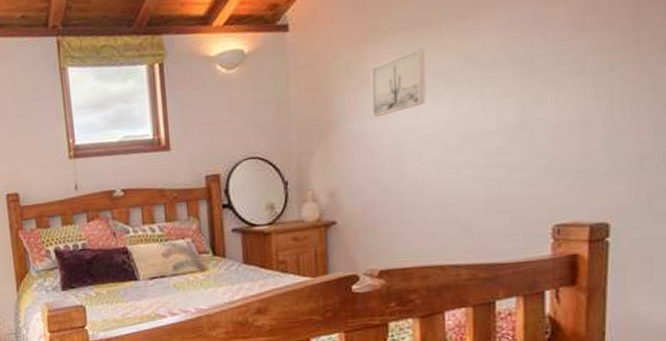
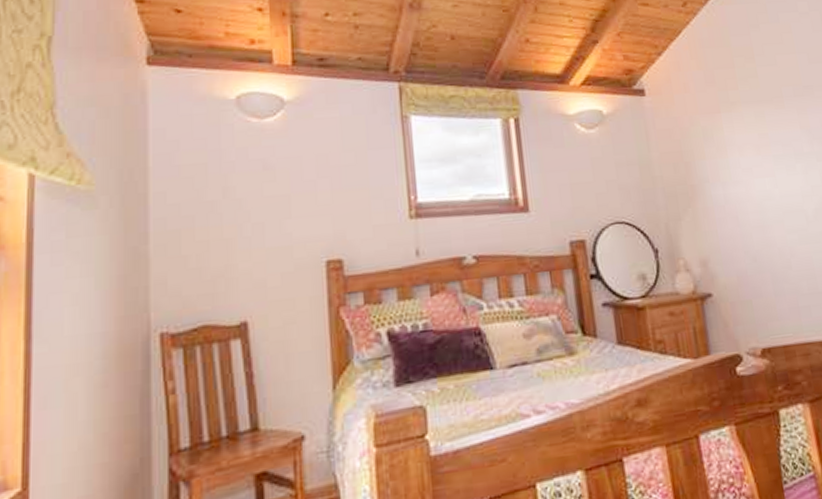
wall art: present [371,48,426,117] -> none [726,121,781,184]

